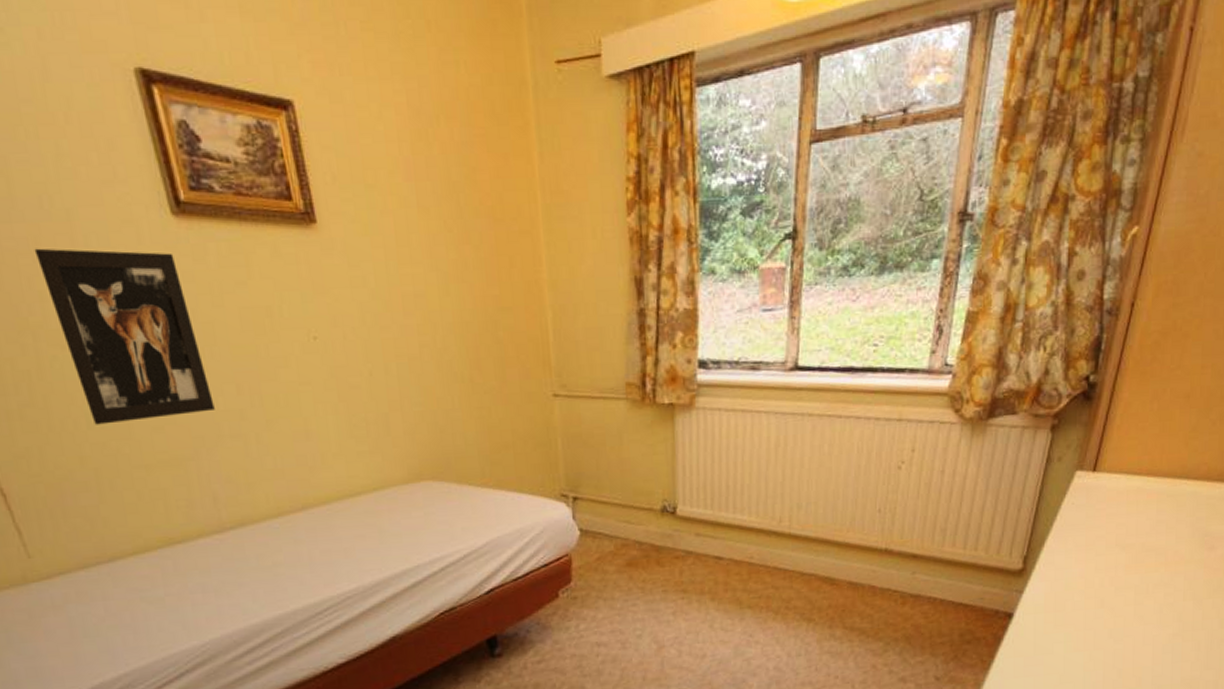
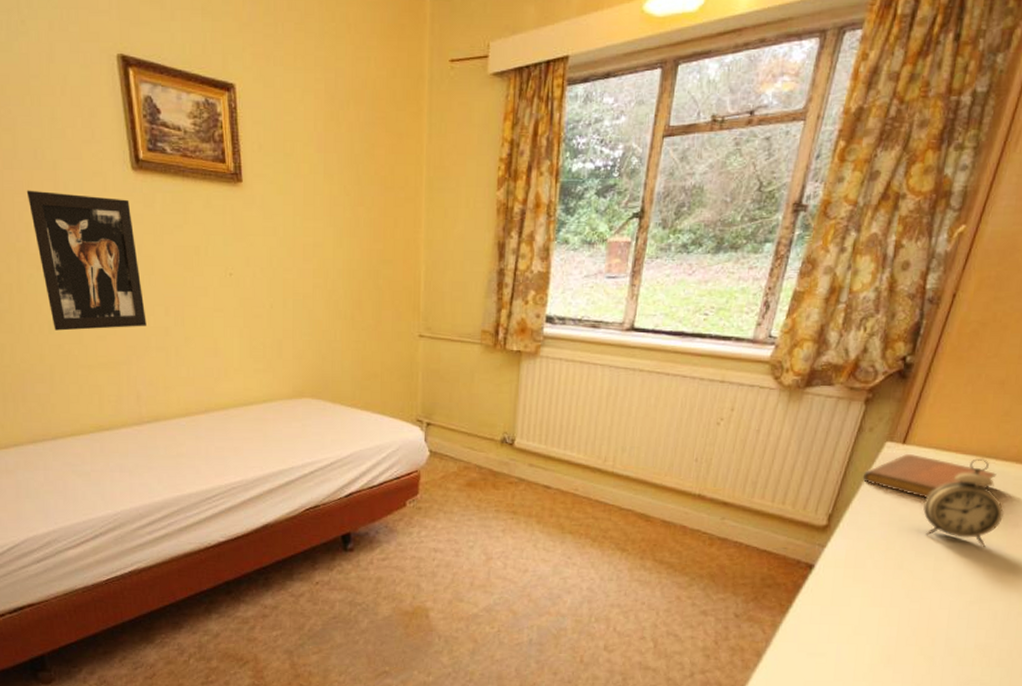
notebook: none [1055,482,1189,528] -> present [862,454,997,498]
alarm clock: none [1118,480,1200,575] -> present [923,458,1005,547]

